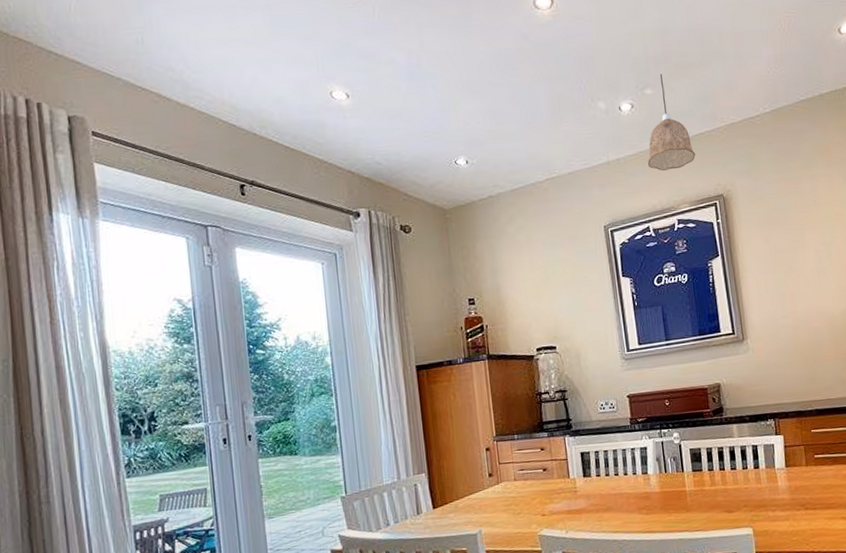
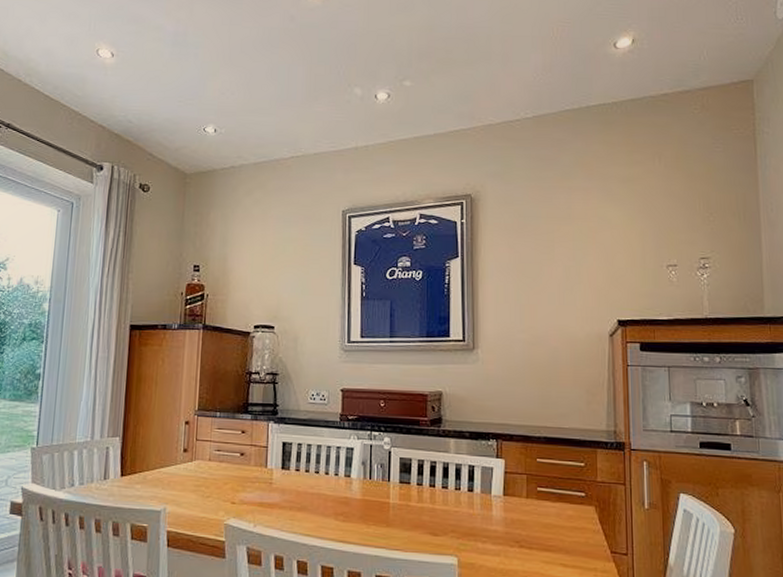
pendant lamp: present [648,73,695,171] -> none [397,67,447,163]

